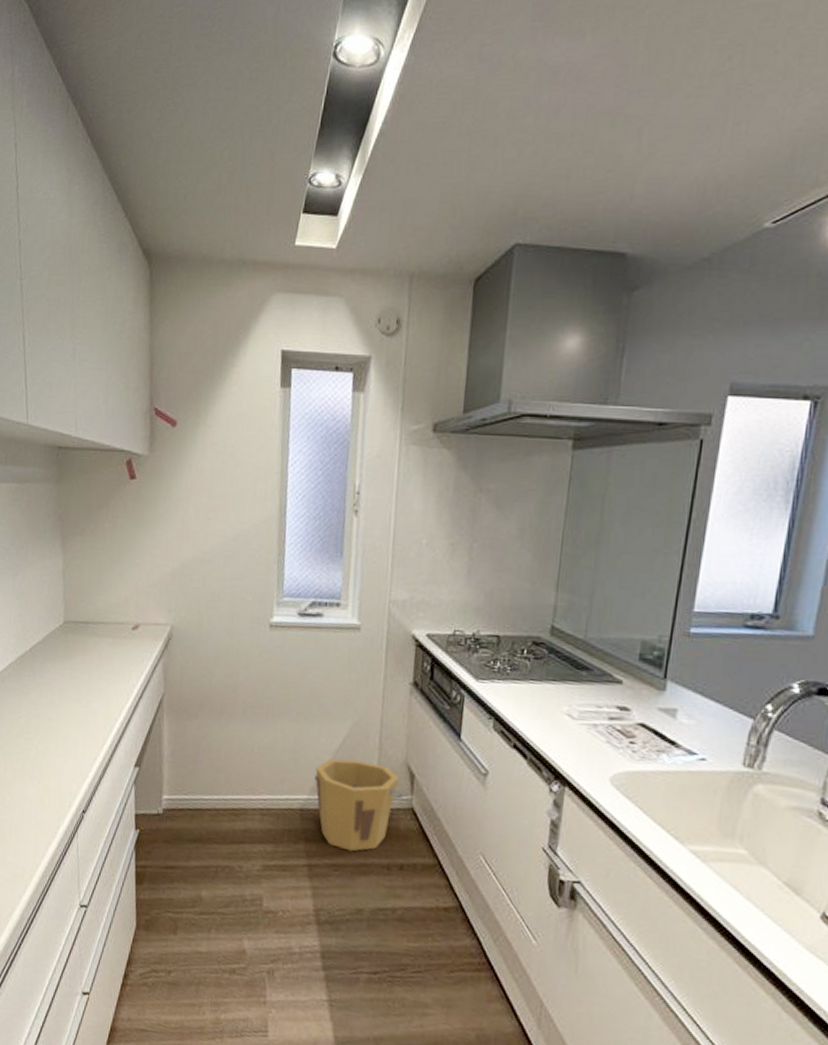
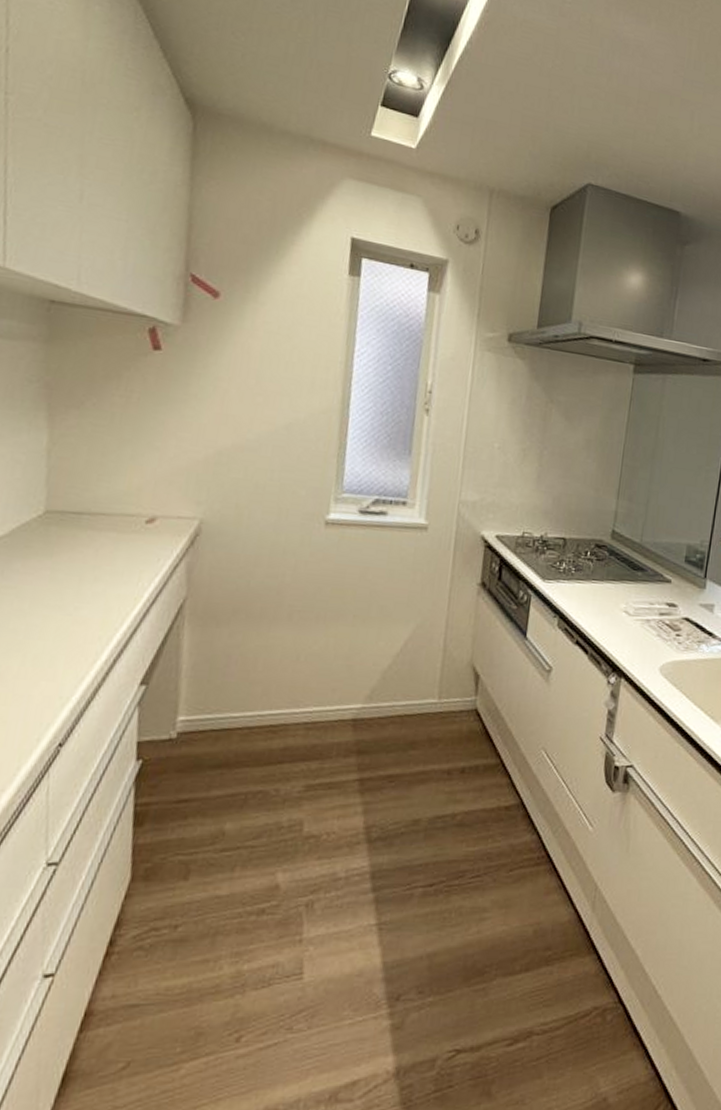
bucket: present [314,758,404,852] -> none [371,663,468,760]

